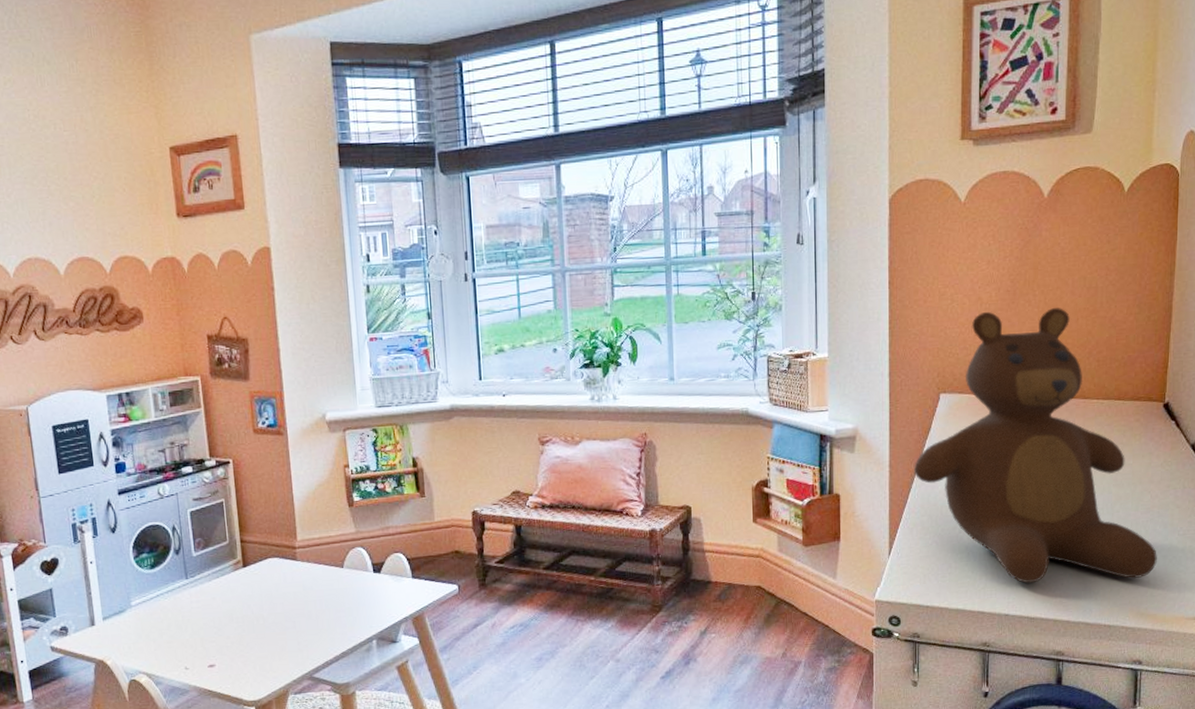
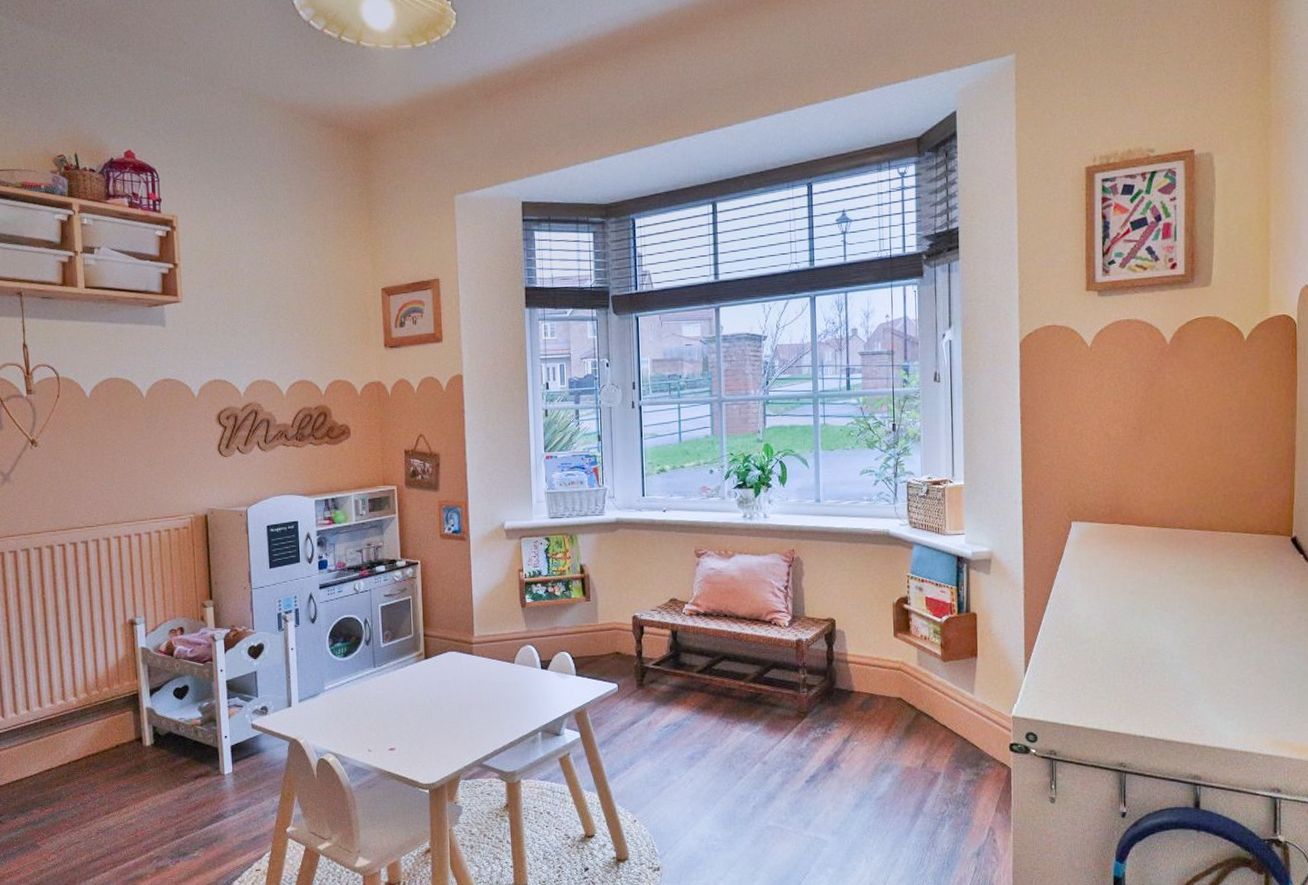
teddy bear: present [914,307,1157,584] -> none [1048,444,1292,707]

